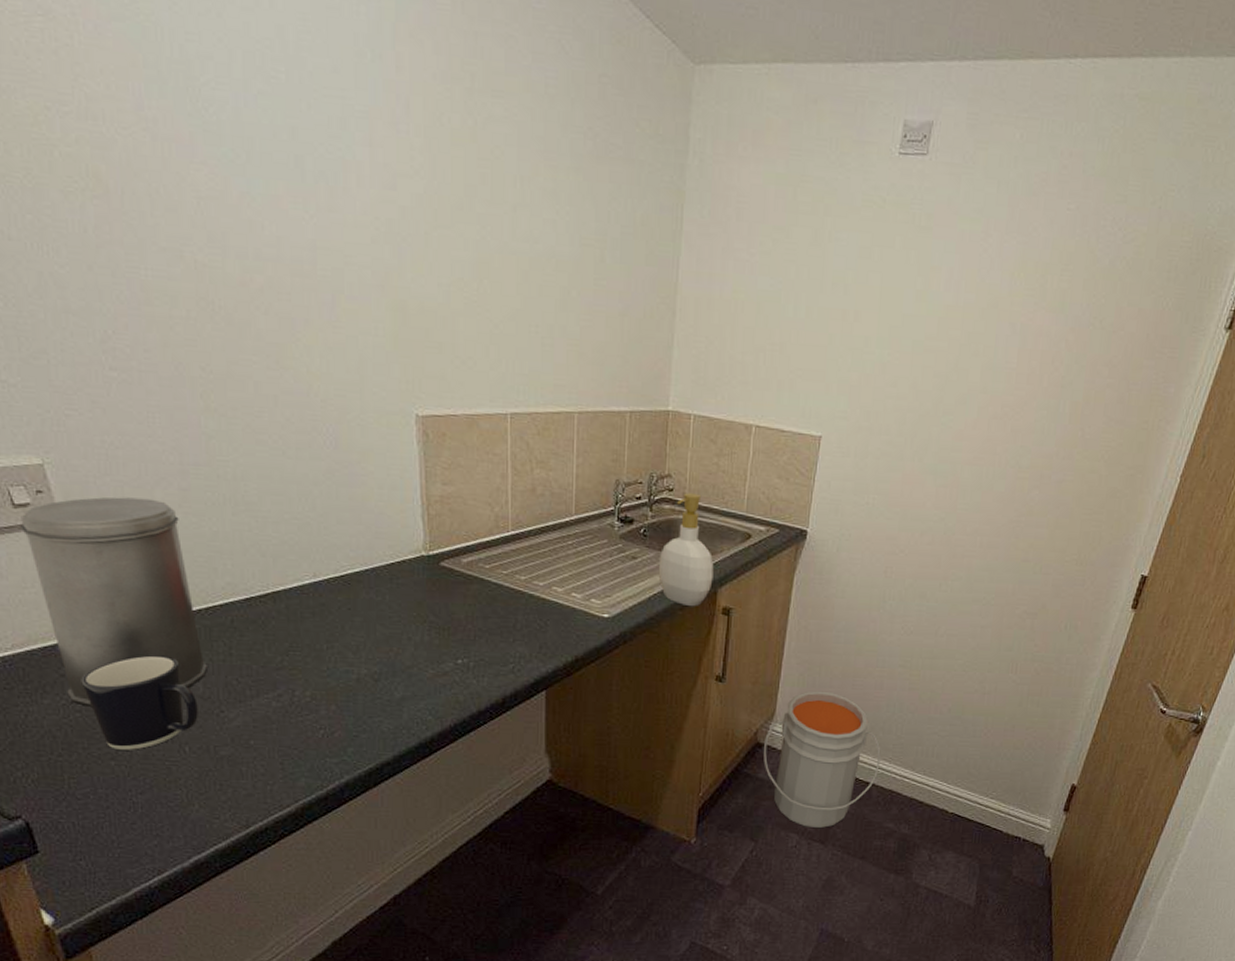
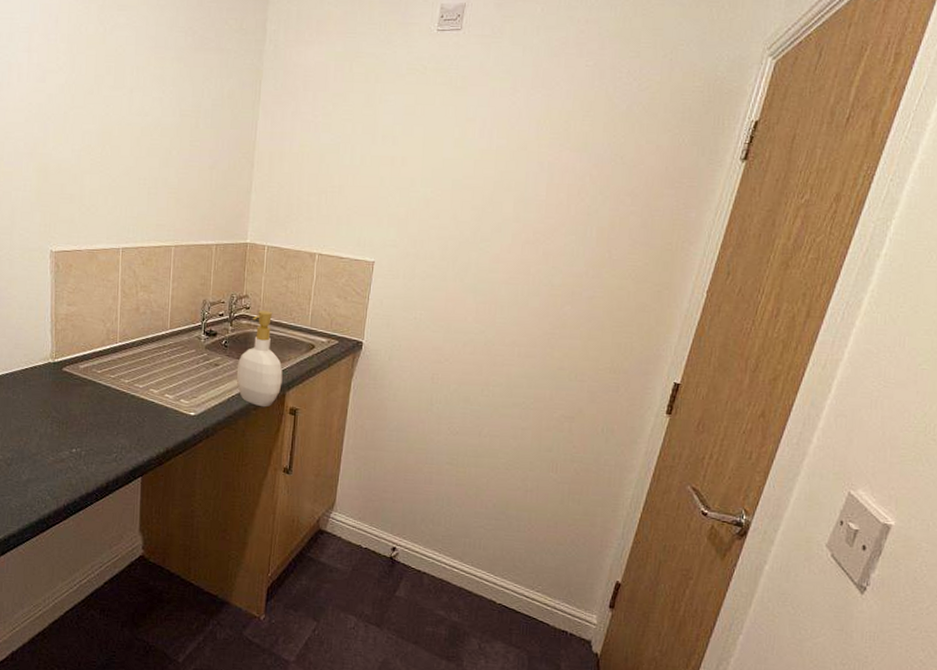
bucket: present [764,691,881,829] -> none [325,484,431,613]

